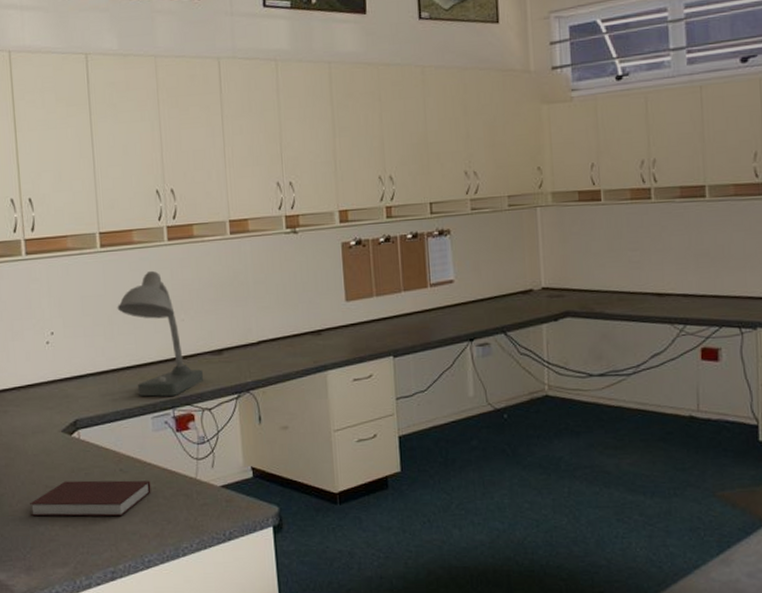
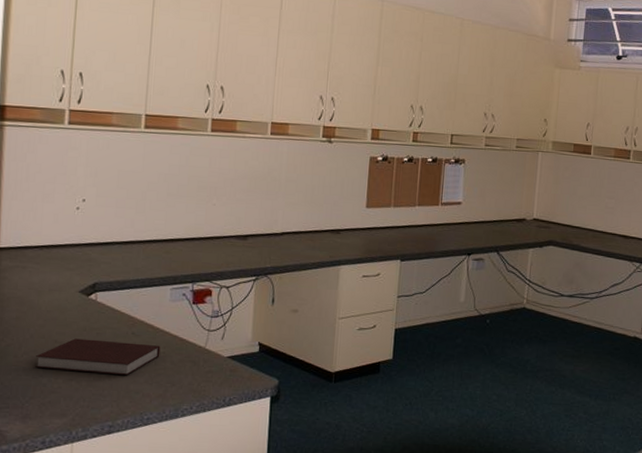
desk lamp: present [117,270,204,397] -> none [152,156,227,272]

